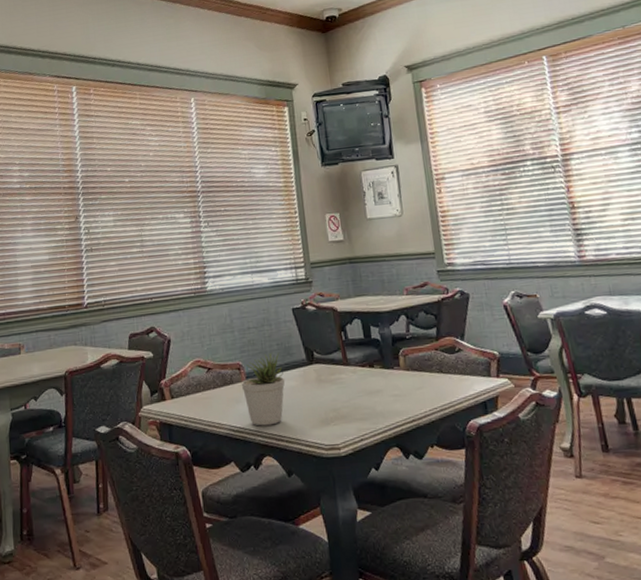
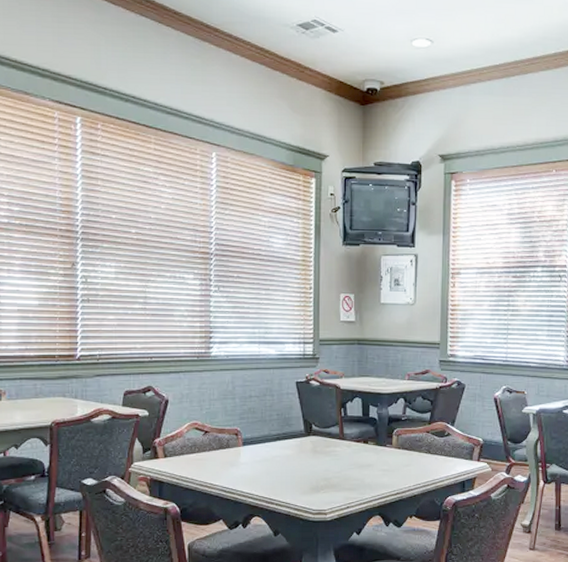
potted plant: present [241,352,285,426] -> none [237,421,282,489]

